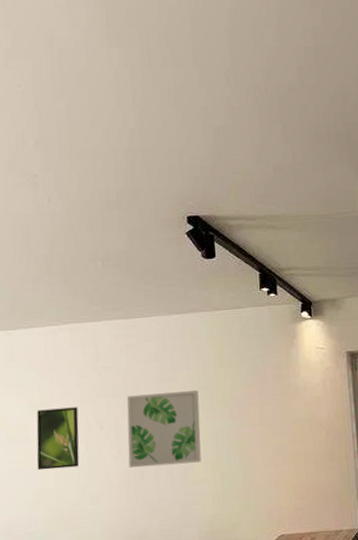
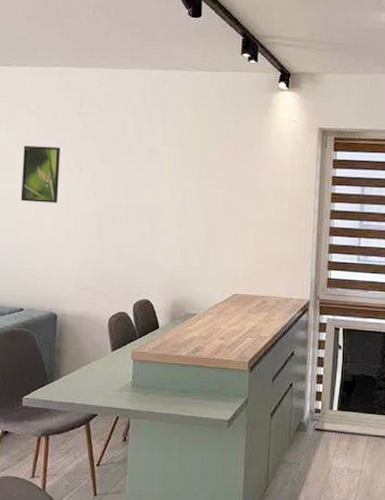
wall art: present [127,390,201,468] -> none [102,143,172,215]

